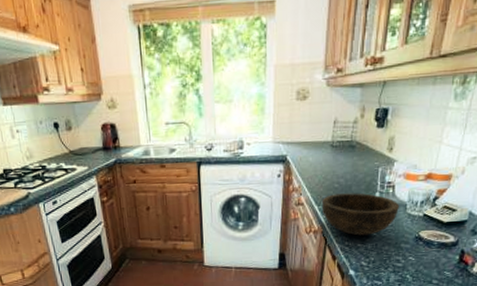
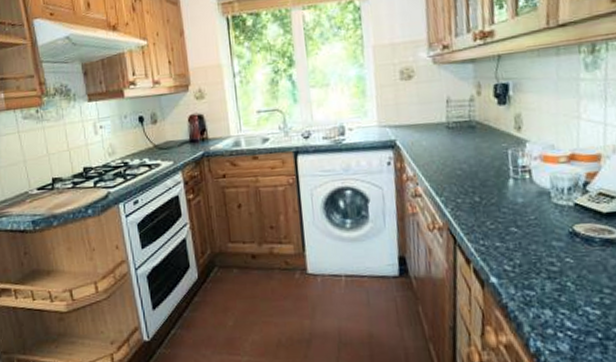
bowl: present [321,193,400,236] -> none [443,180,542,233]

